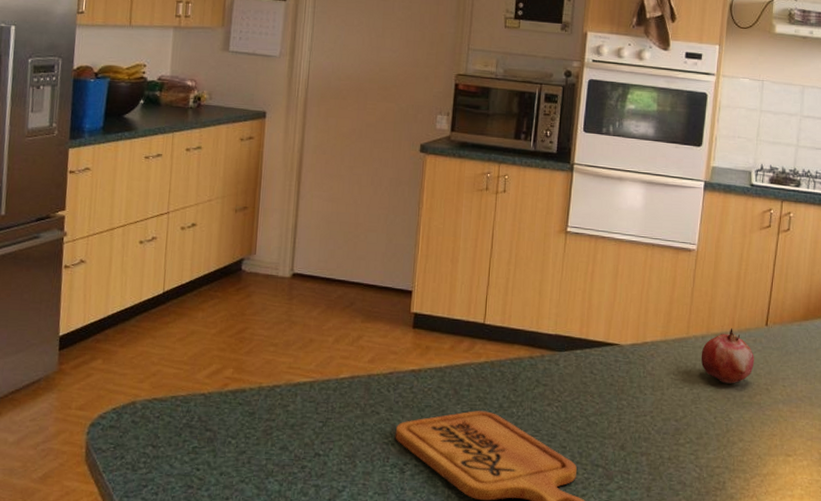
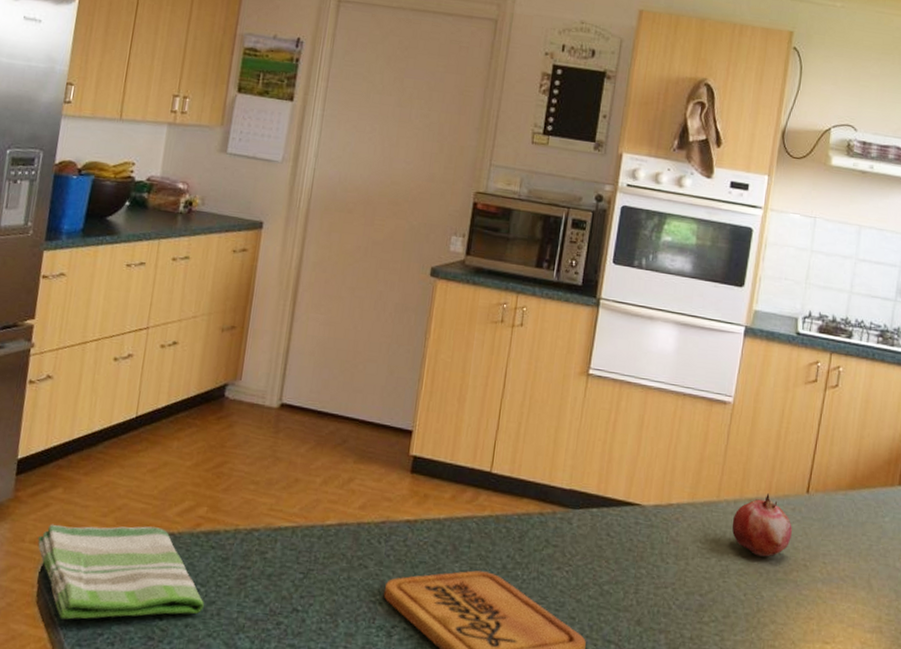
dish towel: none [82,389,236,475] -> present [37,524,204,620]

